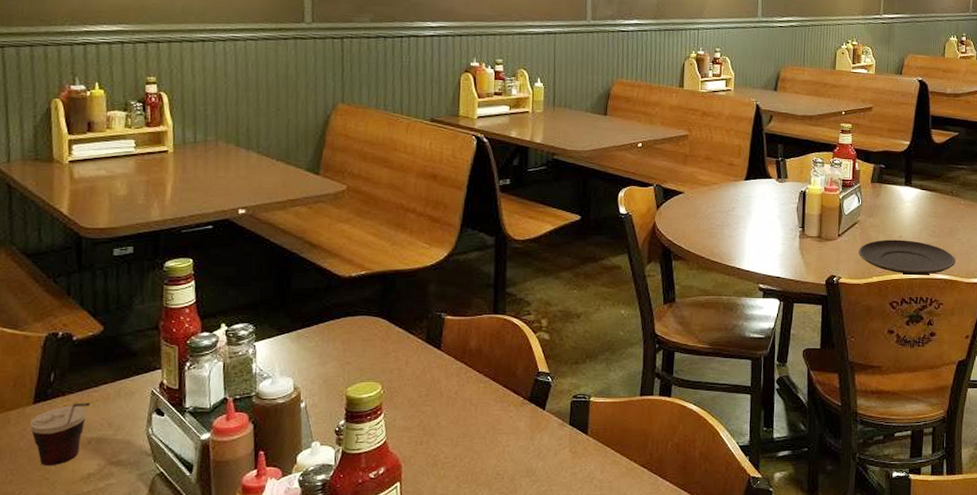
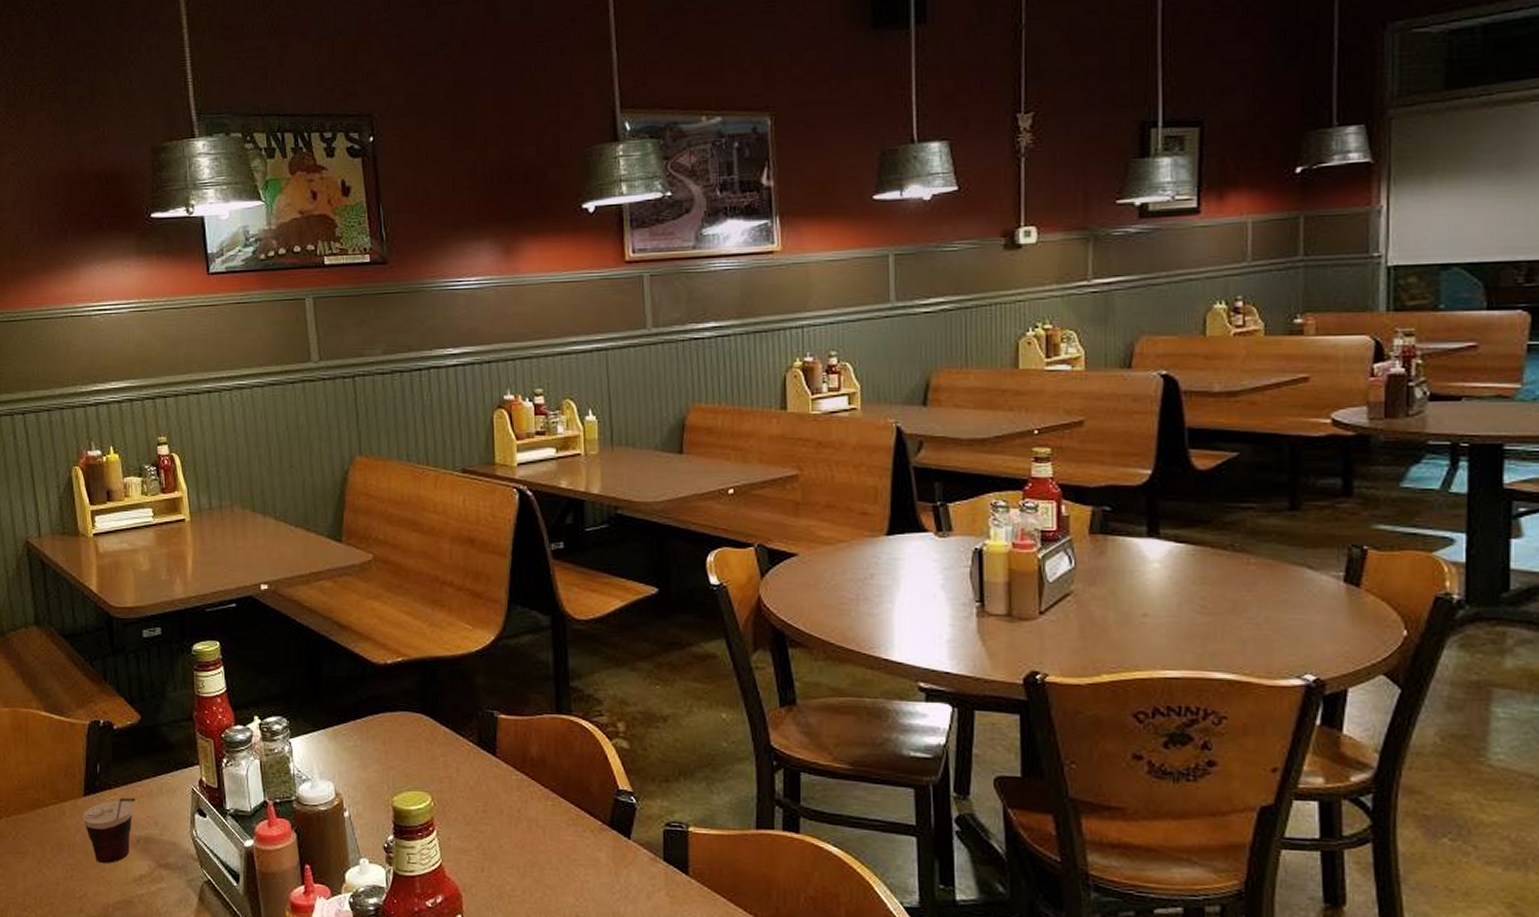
plate: present [858,239,956,275] -> none [1075,618,1246,673]

